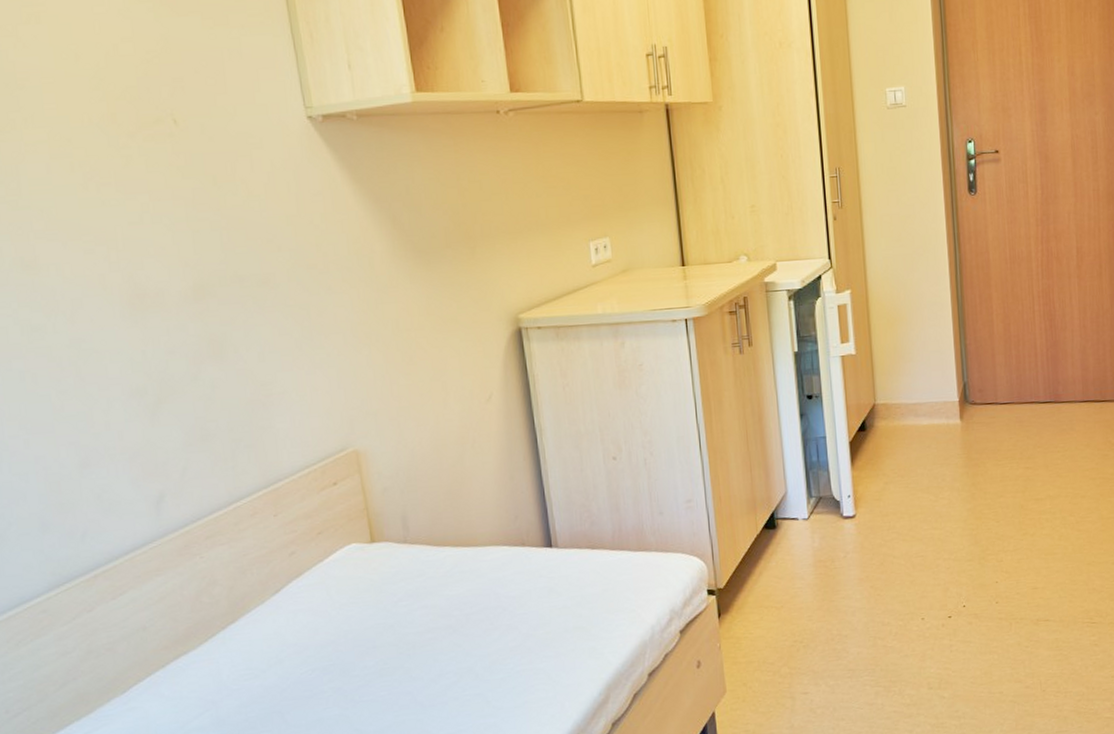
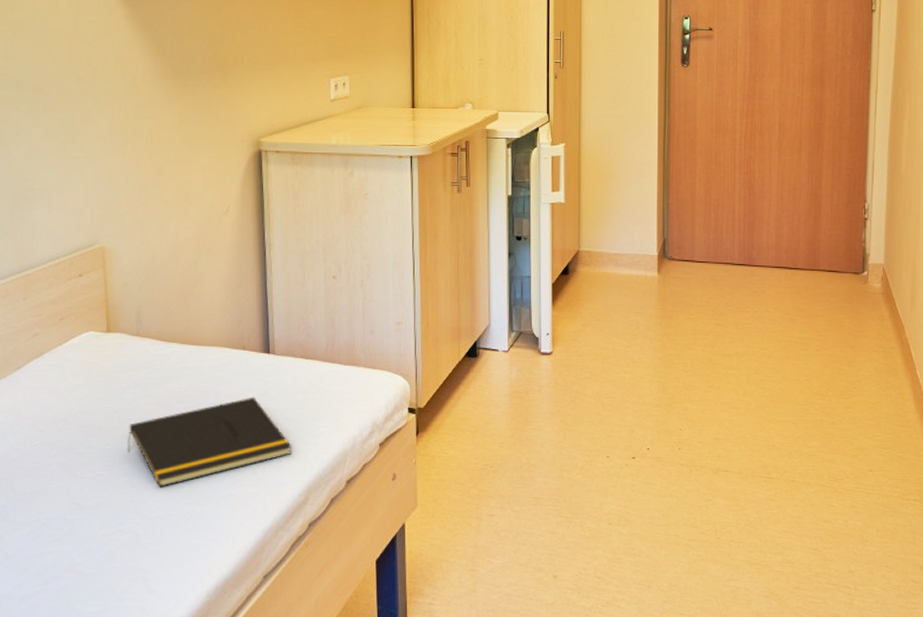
notepad: none [406,595,587,703] -> present [127,396,292,487]

